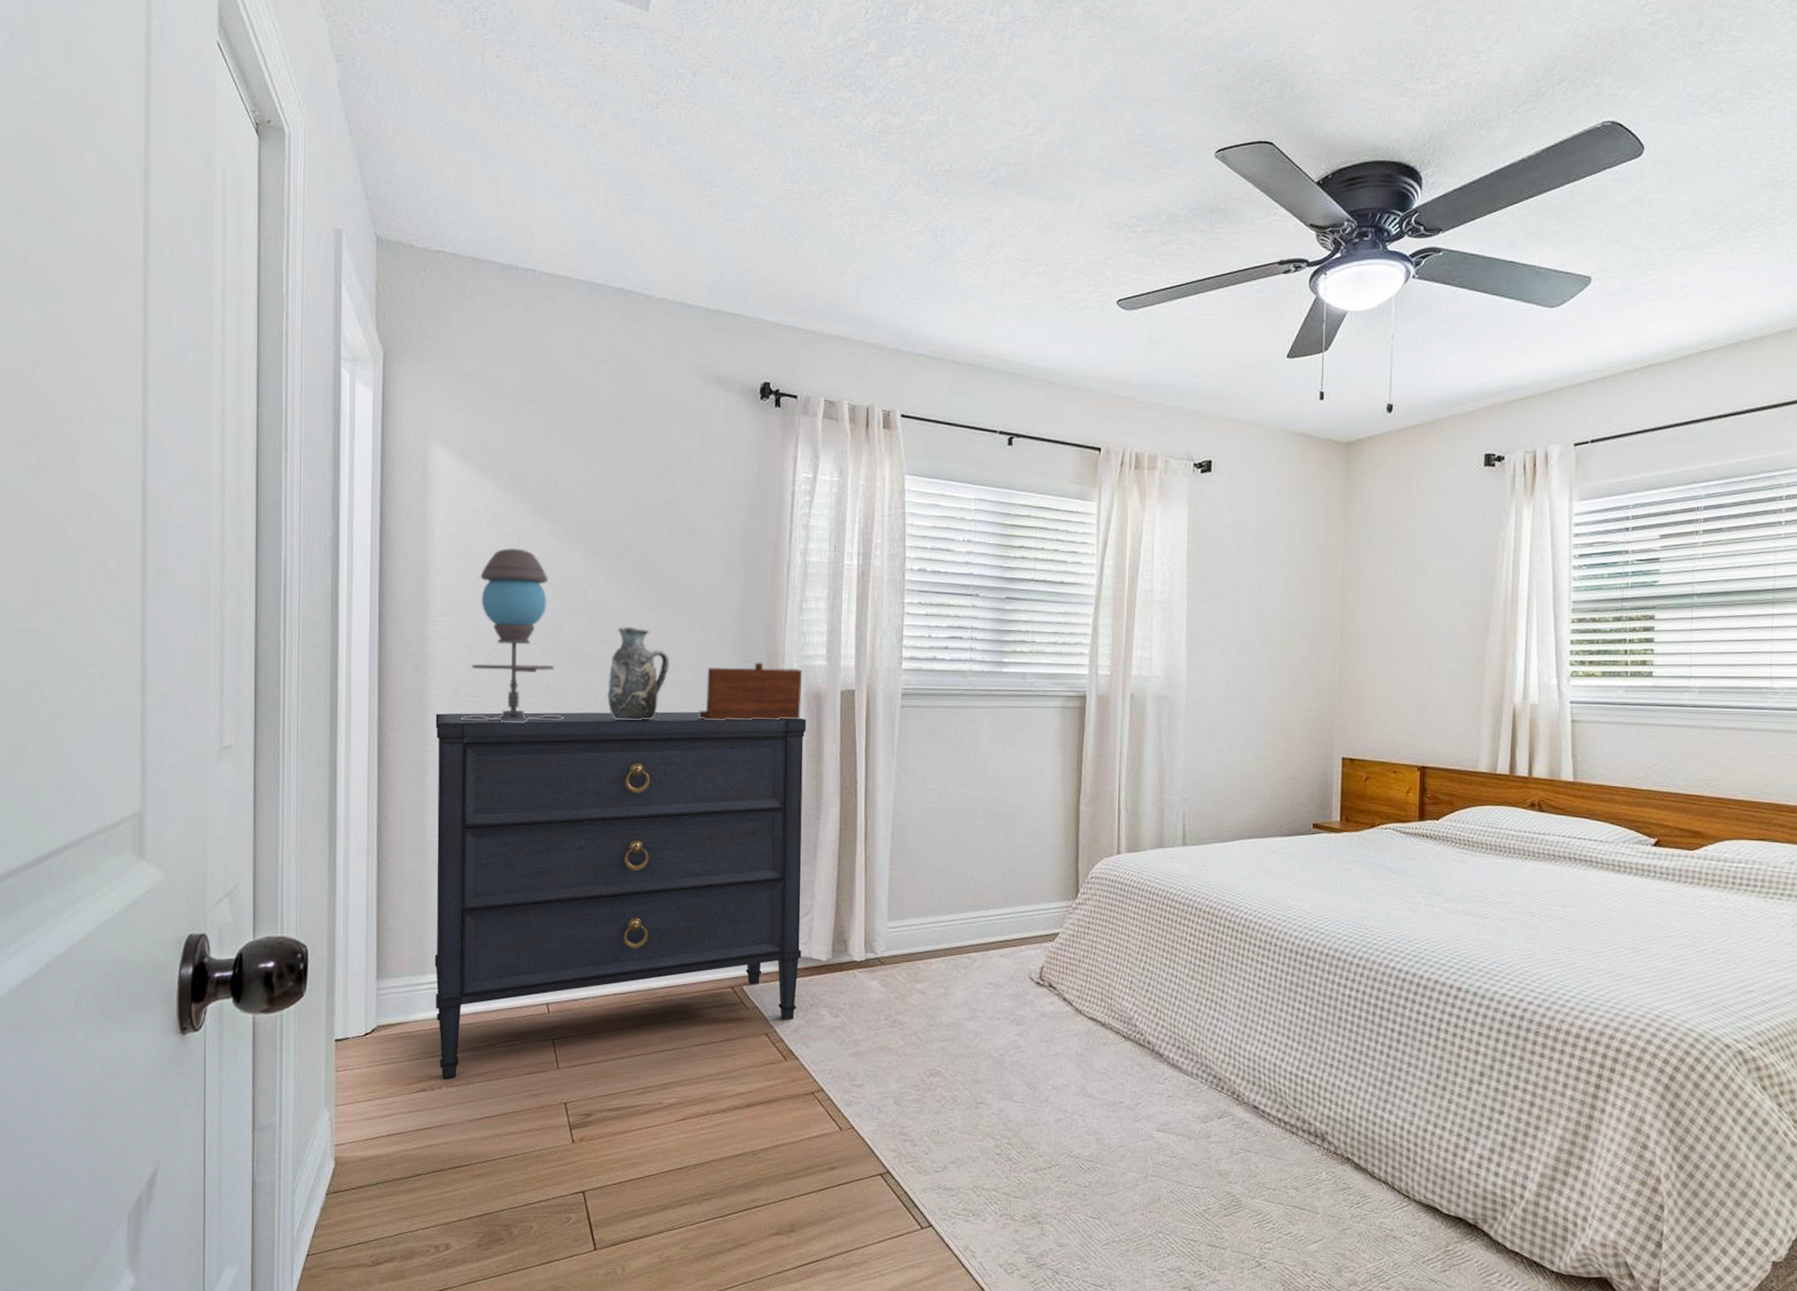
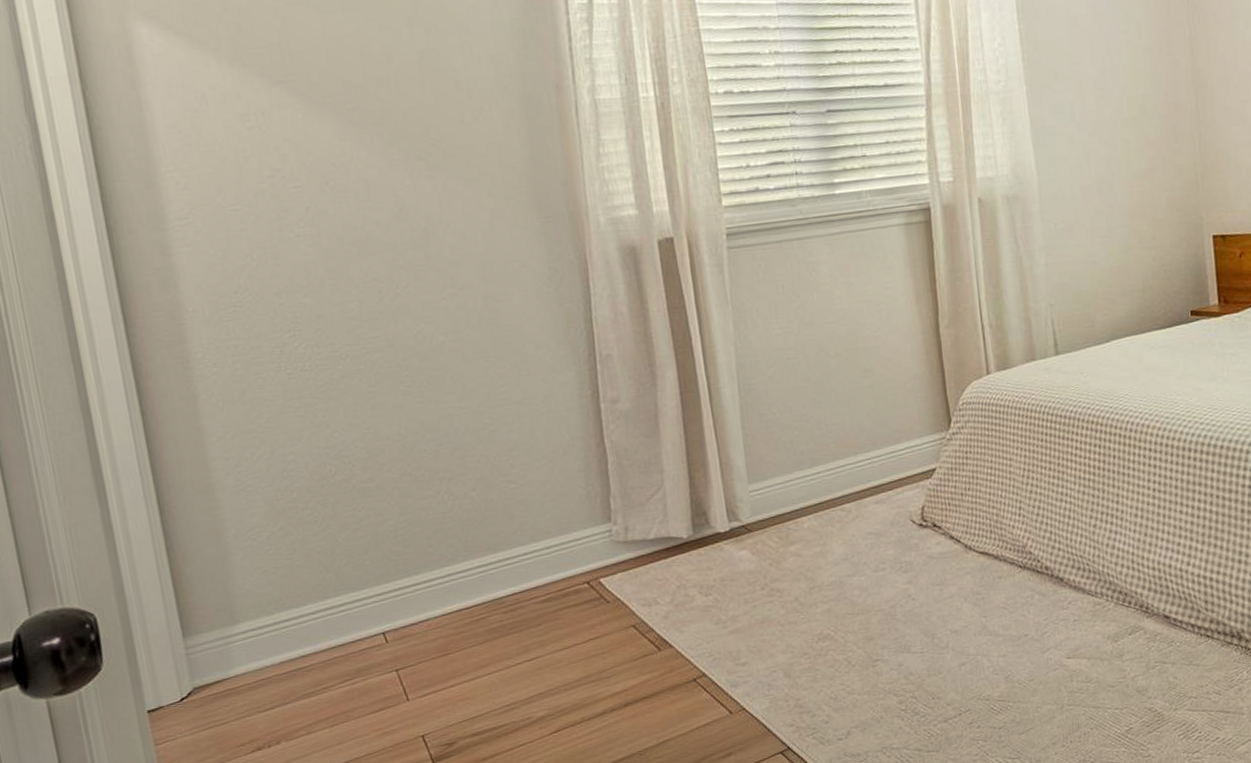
dresser: present [434,711,806,1079] -> none [196,276,663,733]
table lamp: present [460,547,564,724] -> none [219,129,347,336]
decorative vase: present [607,627,671,721] -> none [390,201,460,310]
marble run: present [699,662,803,721] -> none [501,221,617,295]

